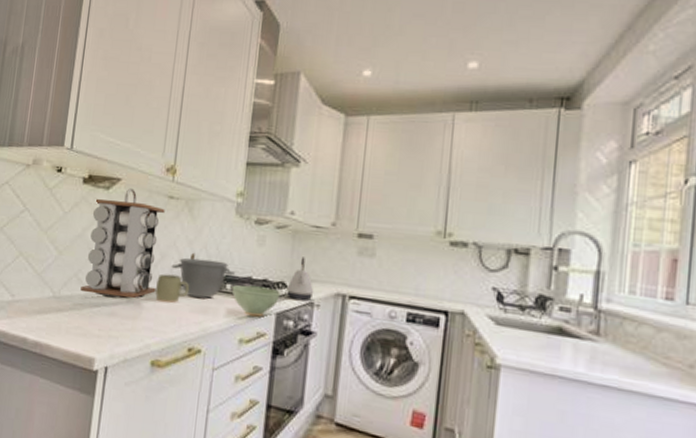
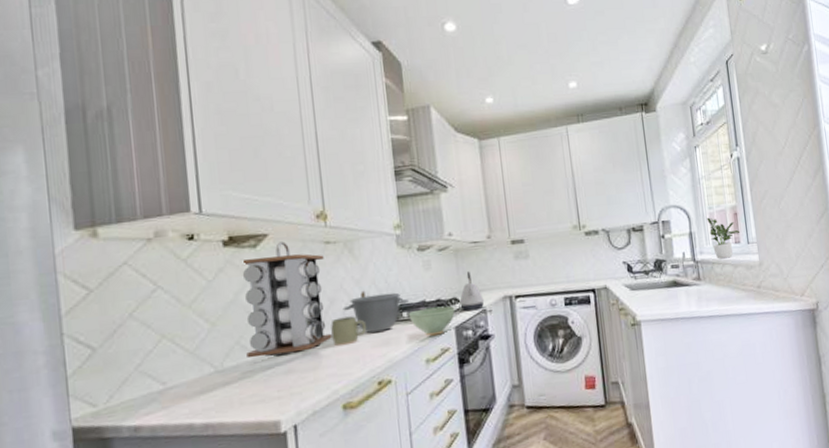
potted plant: none [627,256,678,317] -> present [707,217,741,259]

